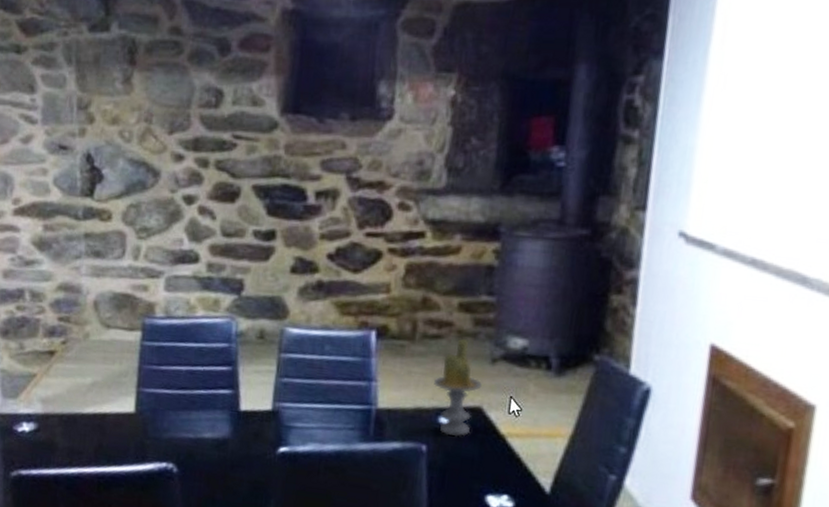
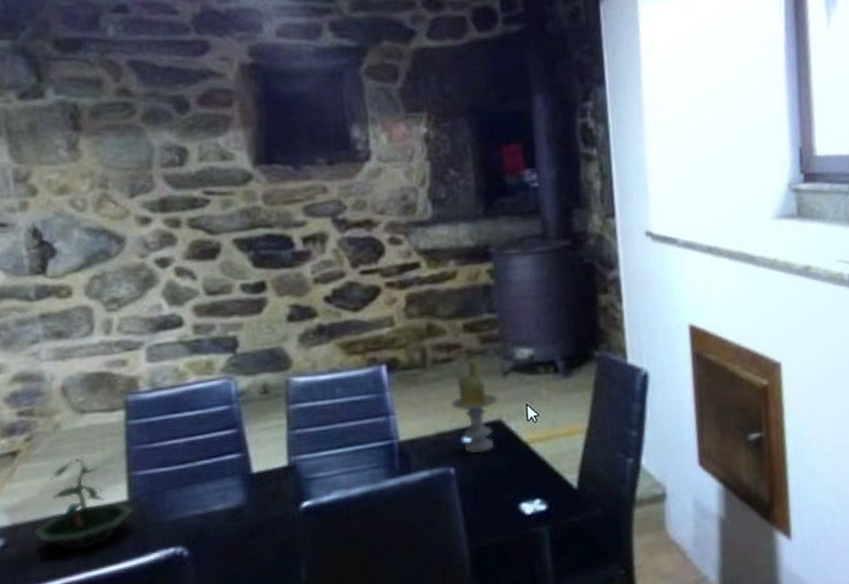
terrarium: none [58,366,139,448] -> present [32,456,135,552]

